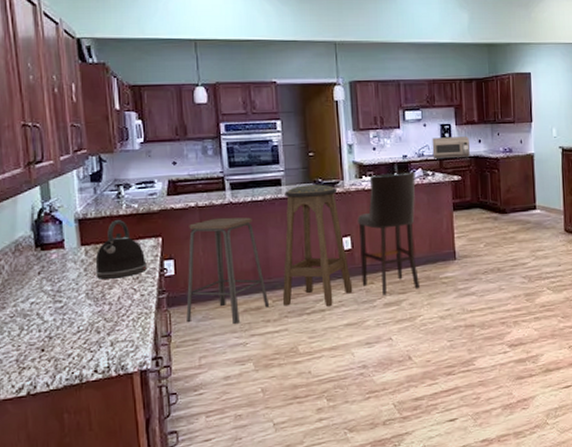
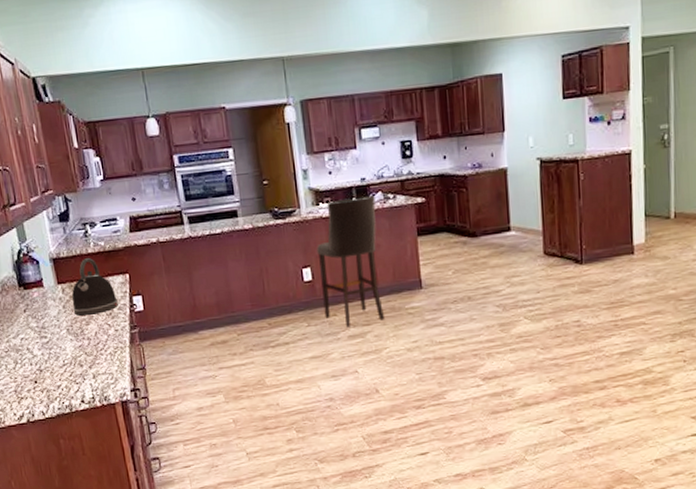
bar stool: present [186,217,270,324] -> none [152,251,235,357]
stool: present [282,184,353,307] -> none [241,213,316,340]
microwave: present [432,136,470,161] -> none [391,153,434,182]

